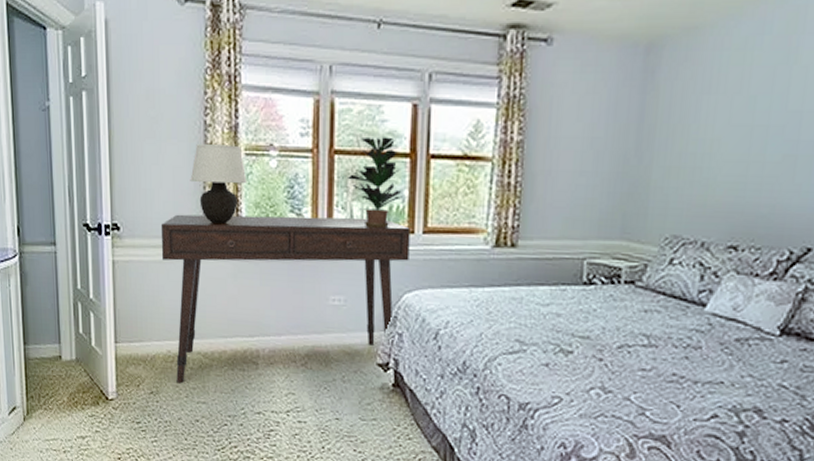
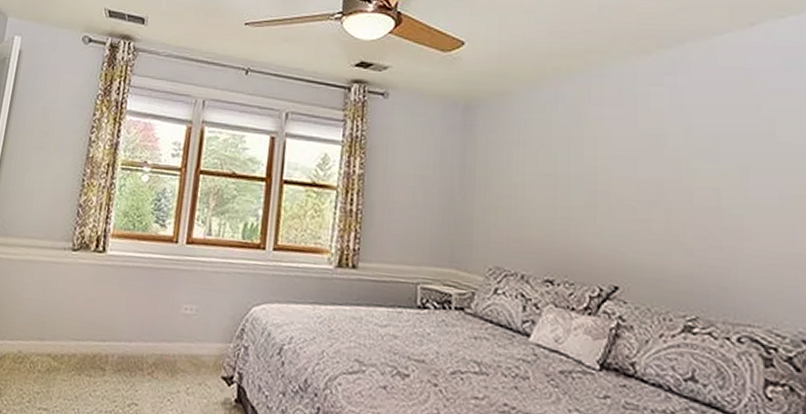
desk: present [160,214,410,384] -> none [21,217,262,387]
table lamp: present [190,144,247,225] -> none [68,157,120,230]
potted plant: present [348,137,402,228] -> none [210,162,257,243]

